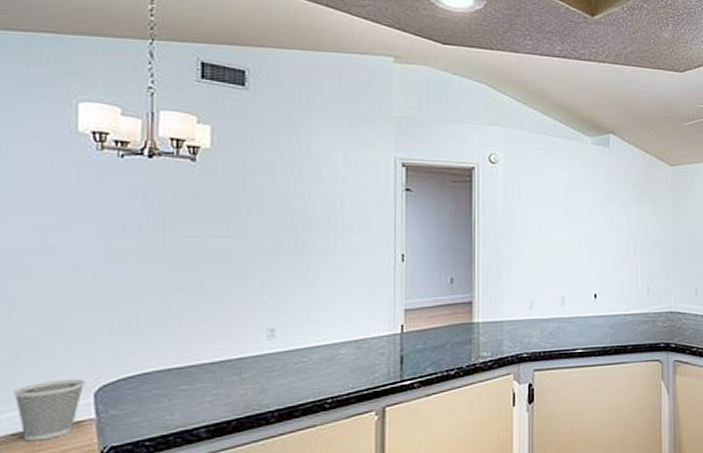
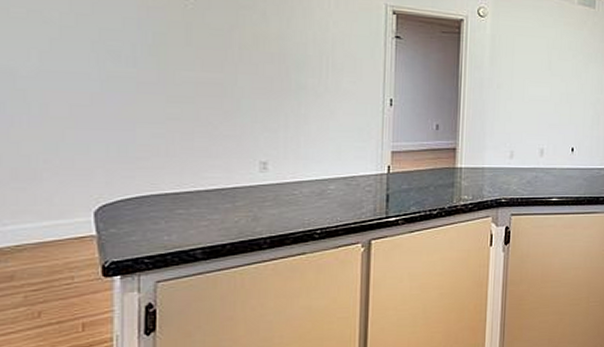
wastebasket: present [12,378,86,442] -> none [15,197,86,253]

